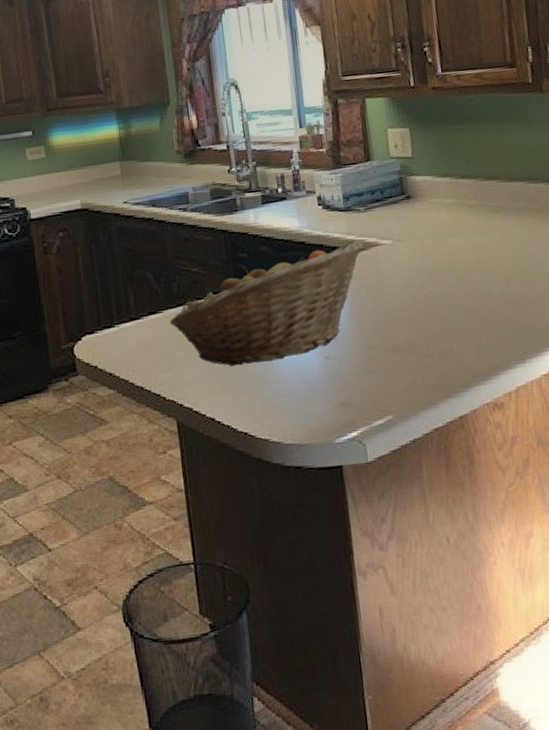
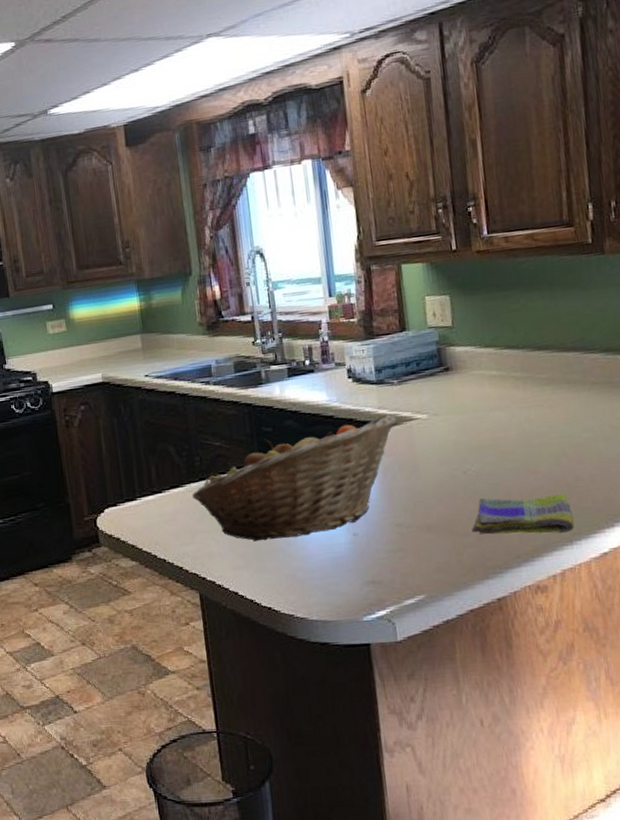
dish towel: none [434,314,526,355] -> present [471,493,575,535]

